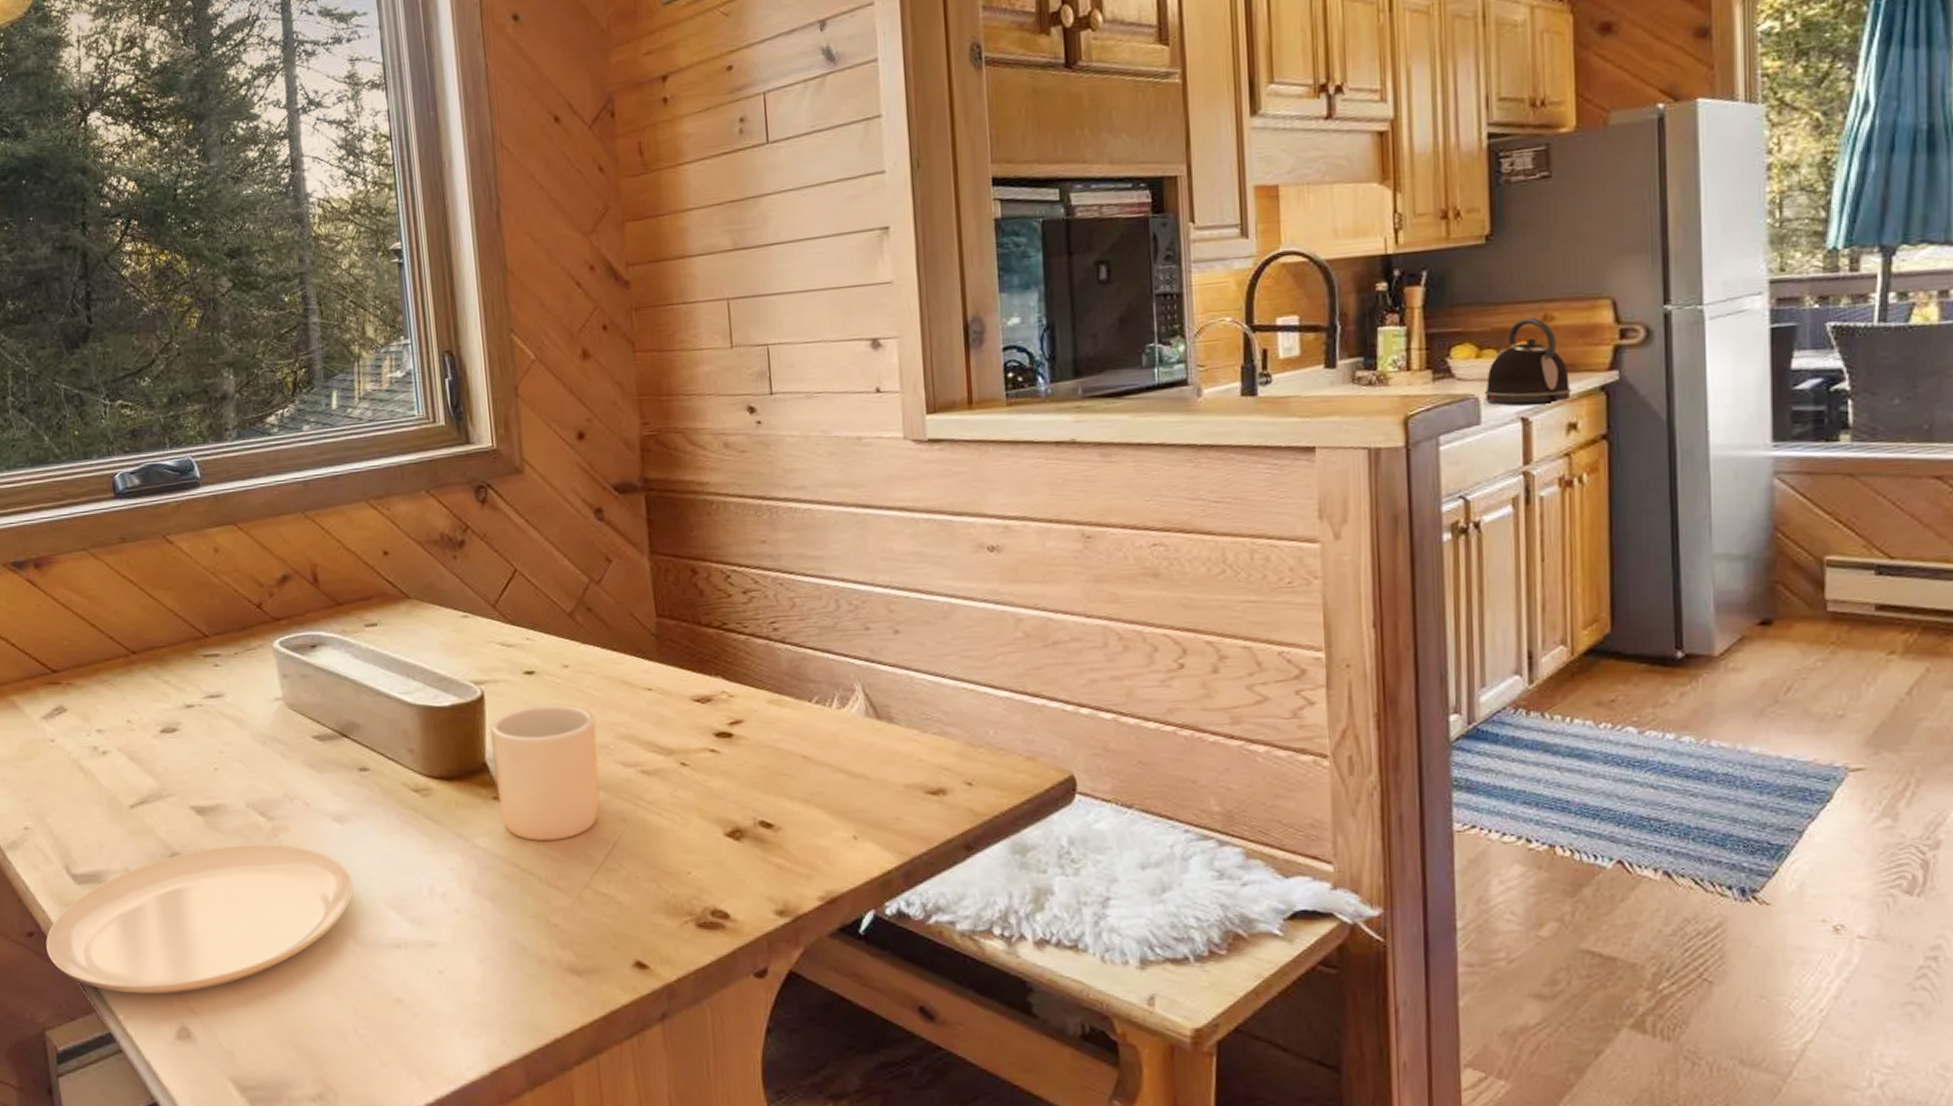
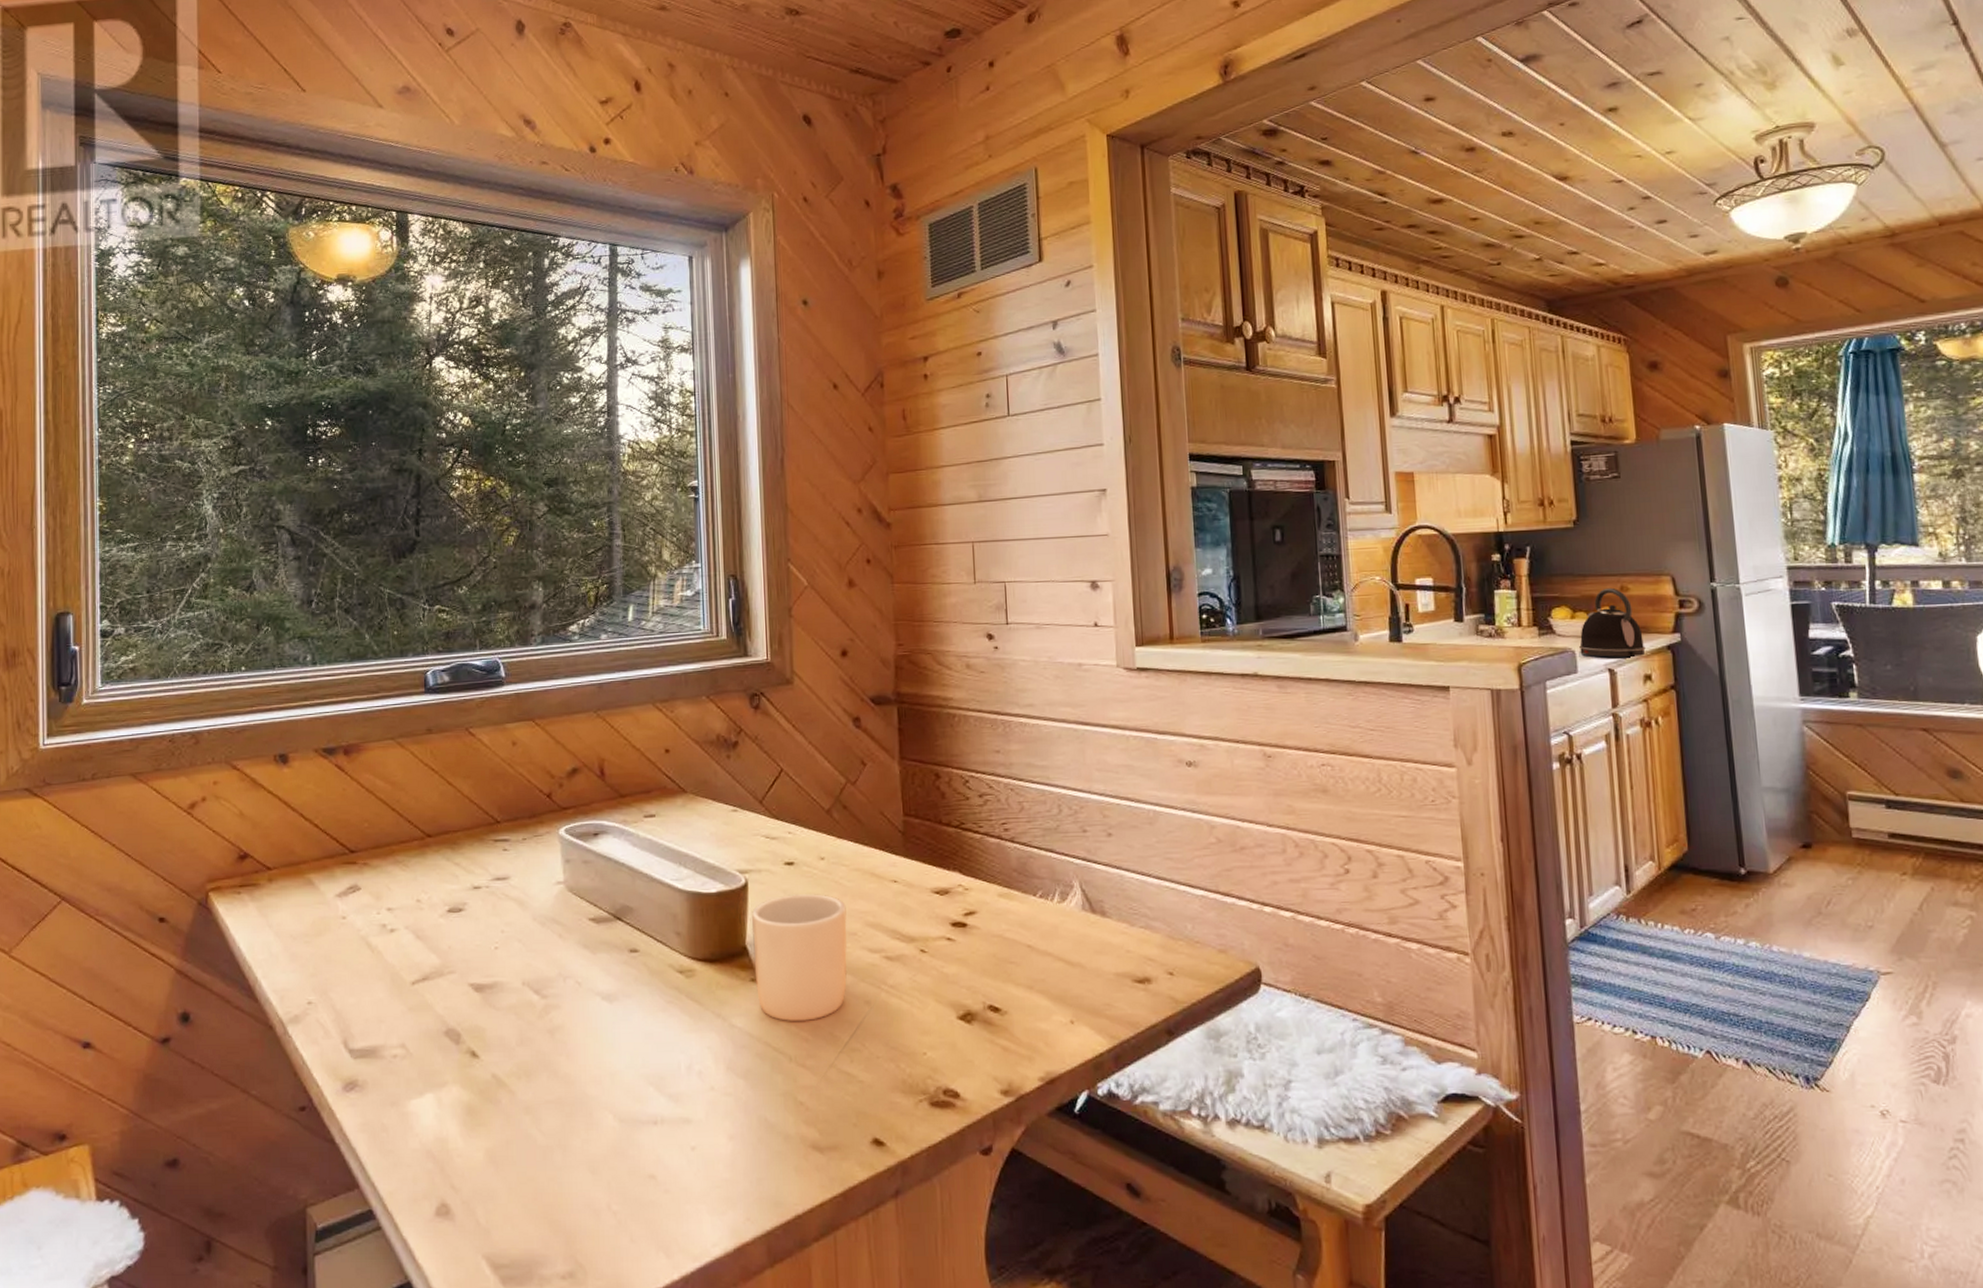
plate: present [46,844,354,994] -> none [317,1021,617,1170]

